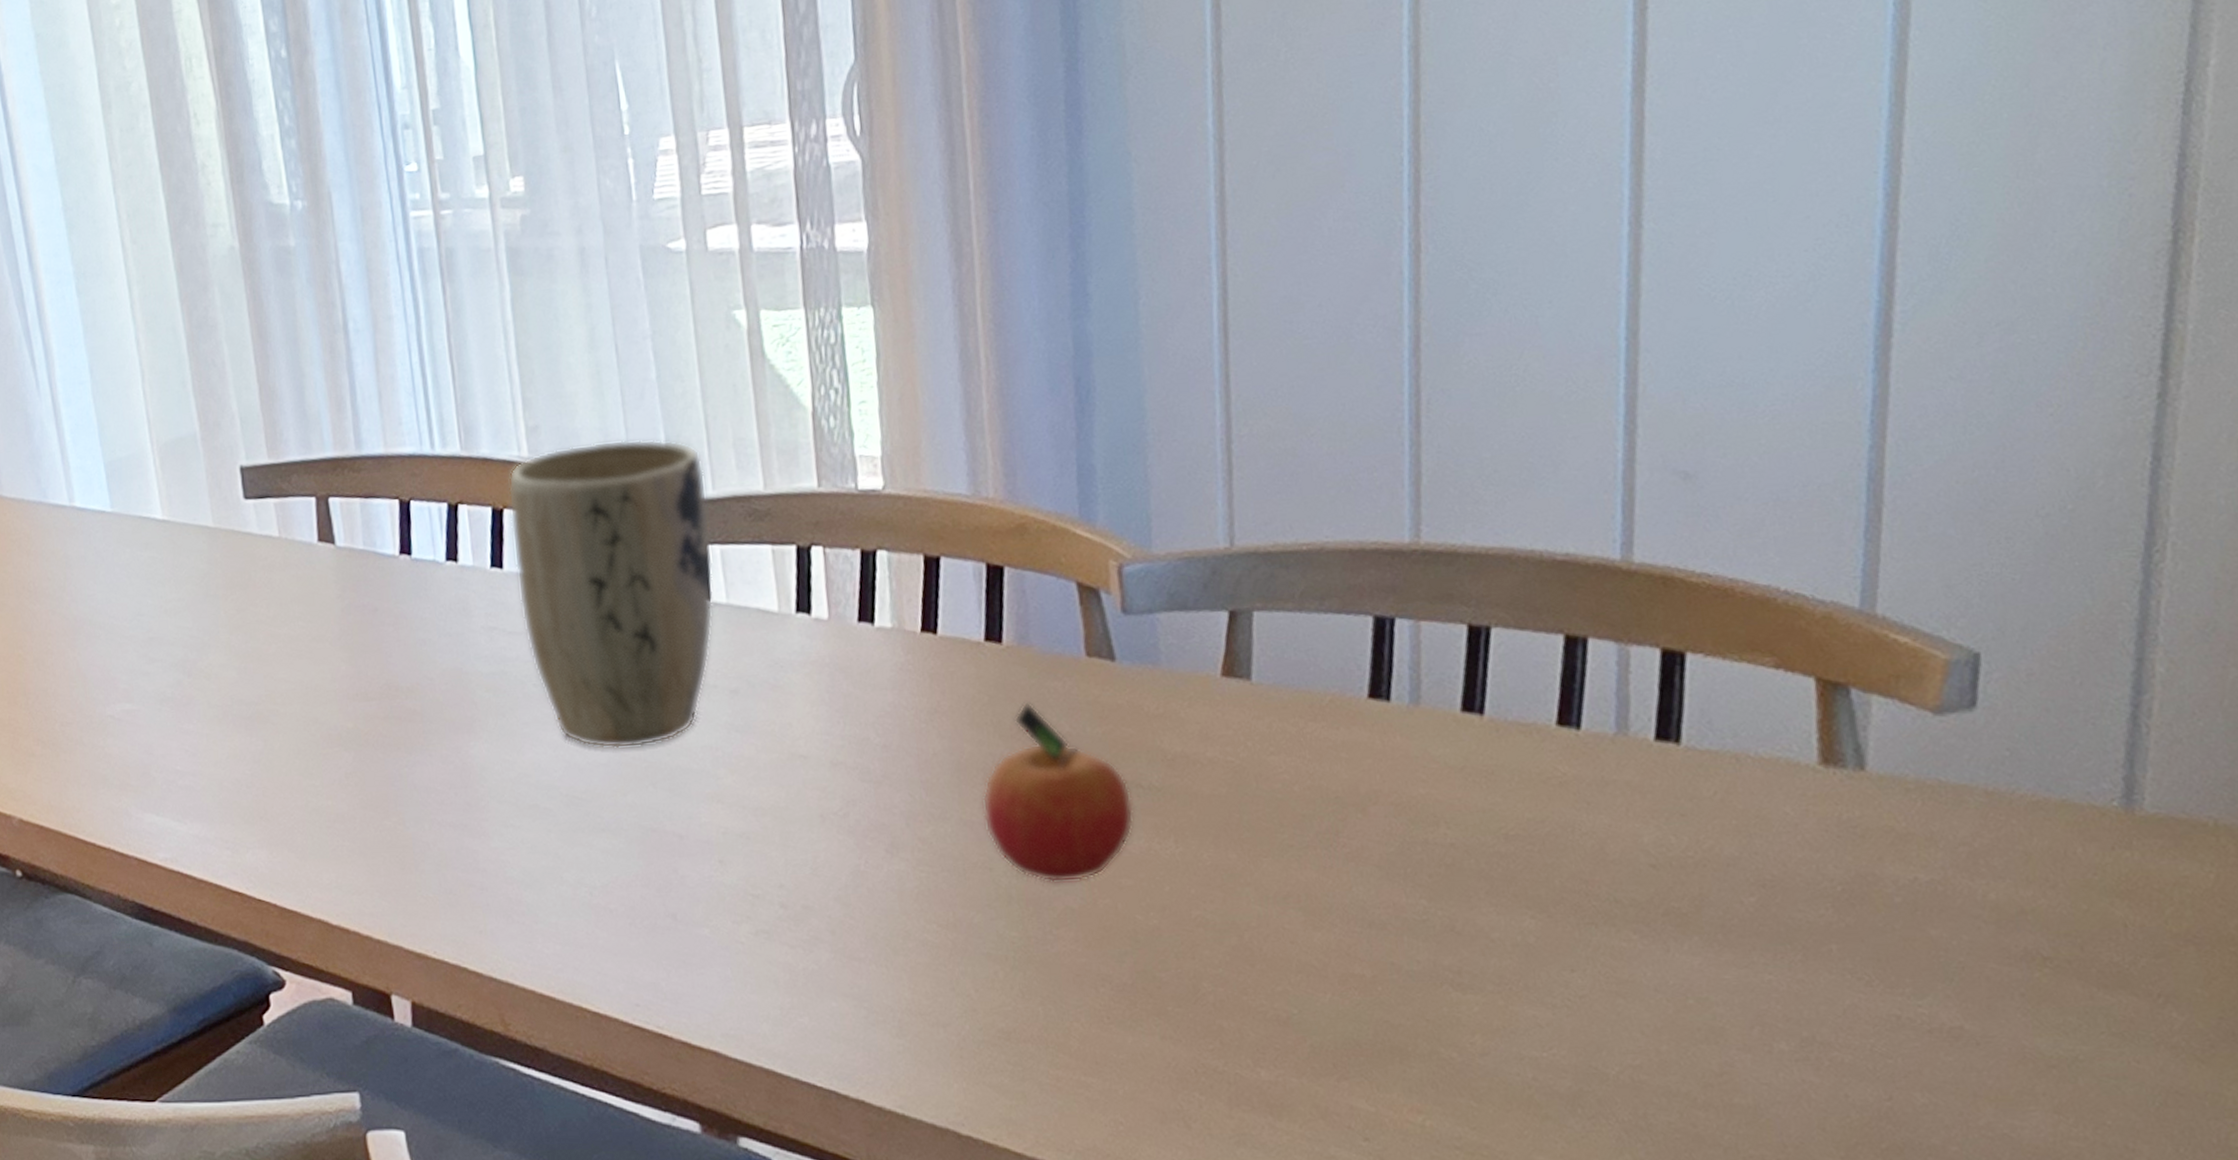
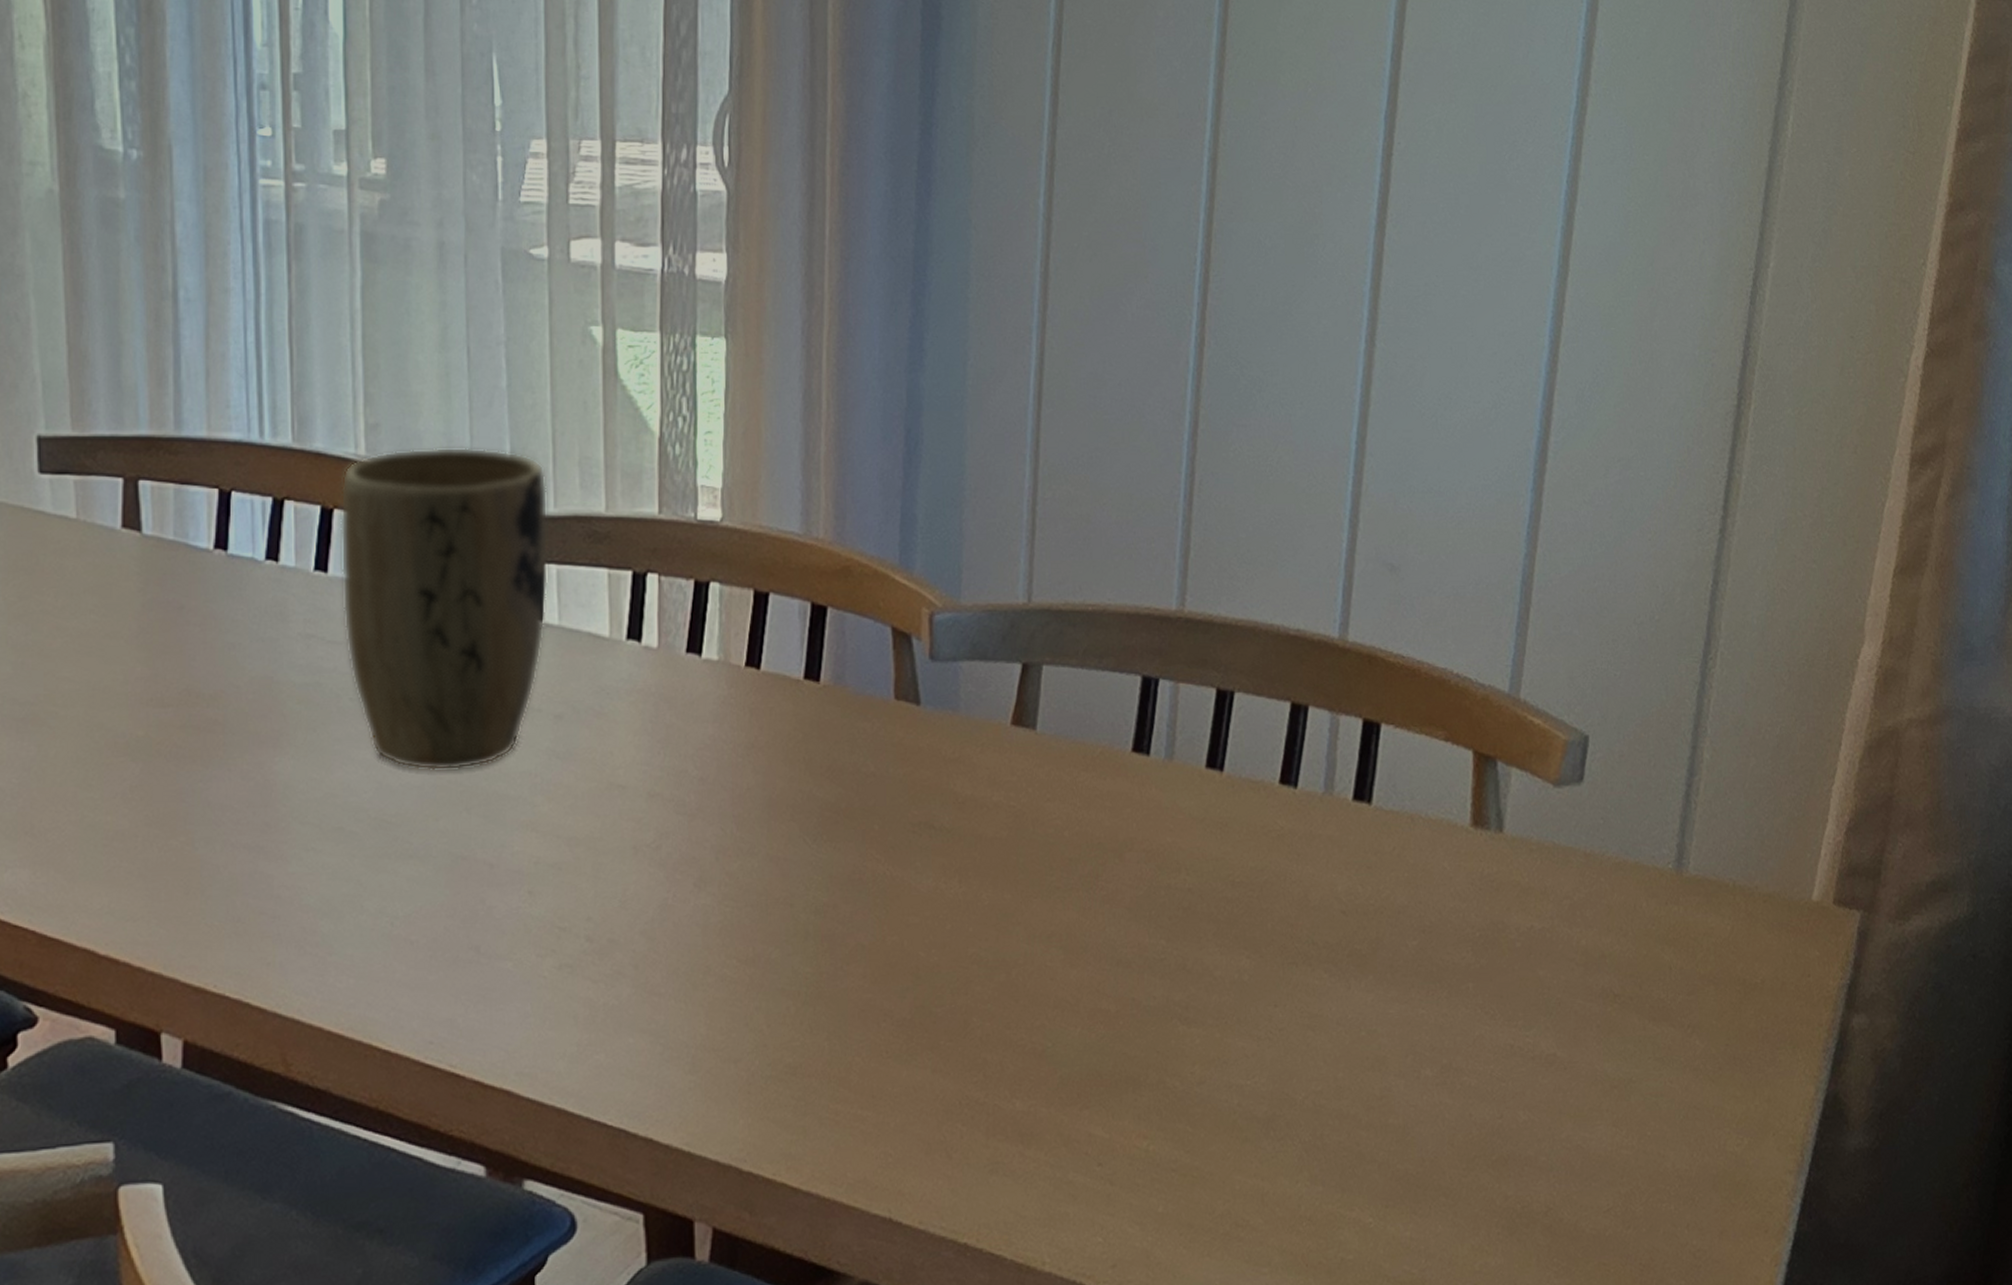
fruit: present [982,702,1134,883] -> none [789,741,925,920]

